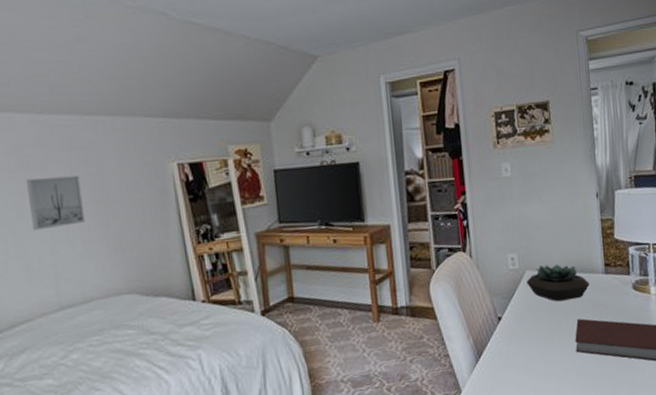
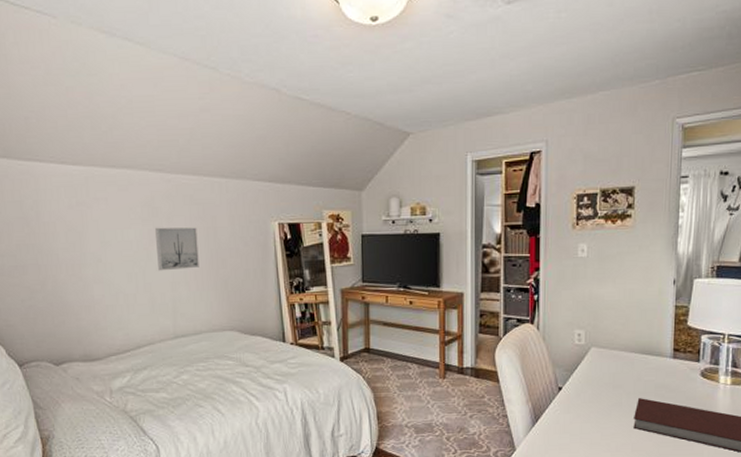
succulent plant: present [526,265,590,302] -> none [591,344,655,380]

